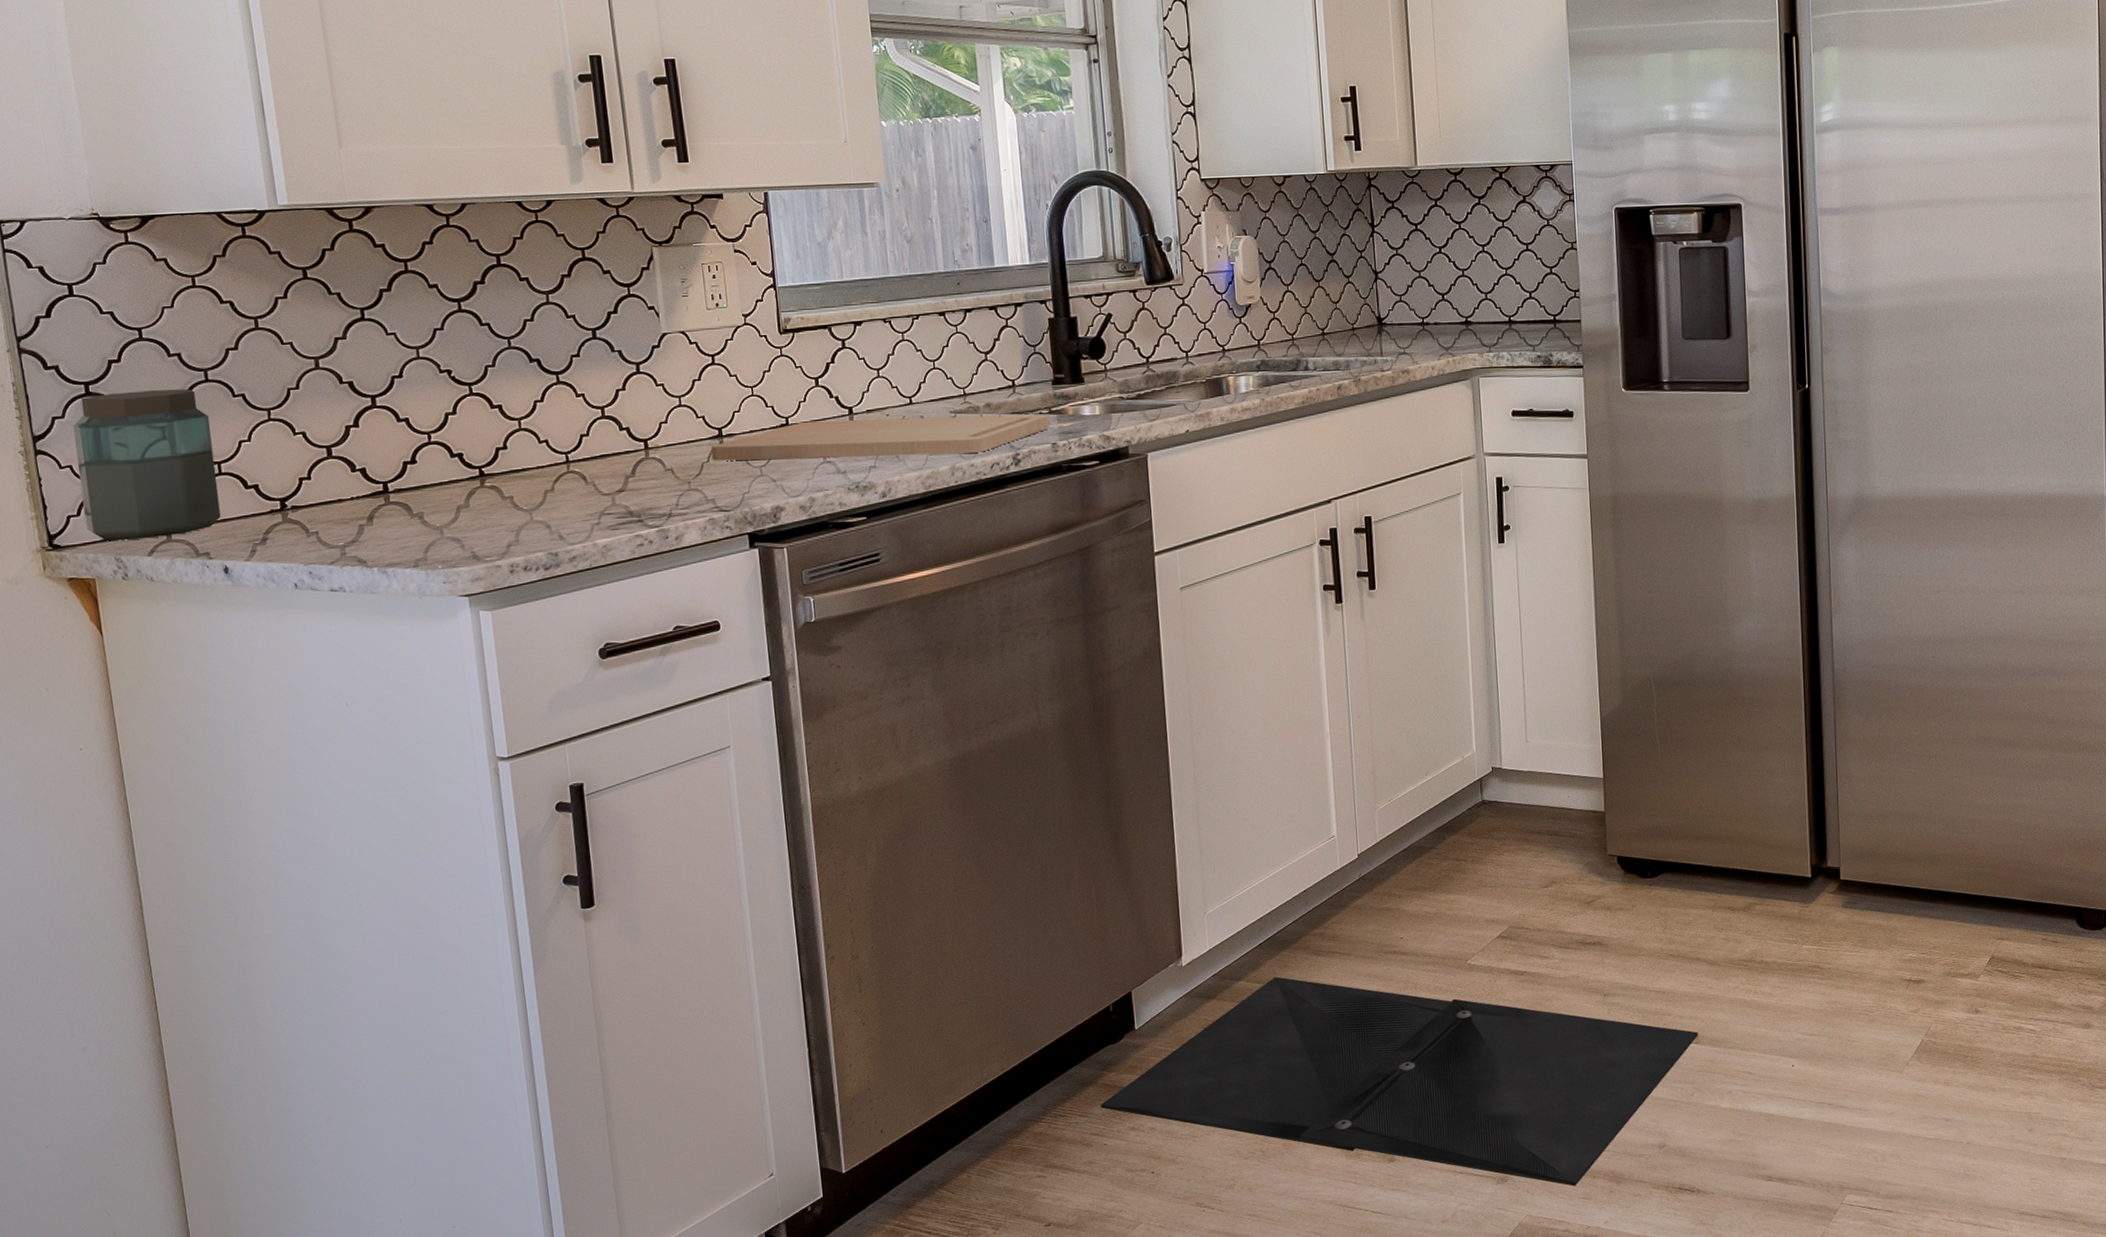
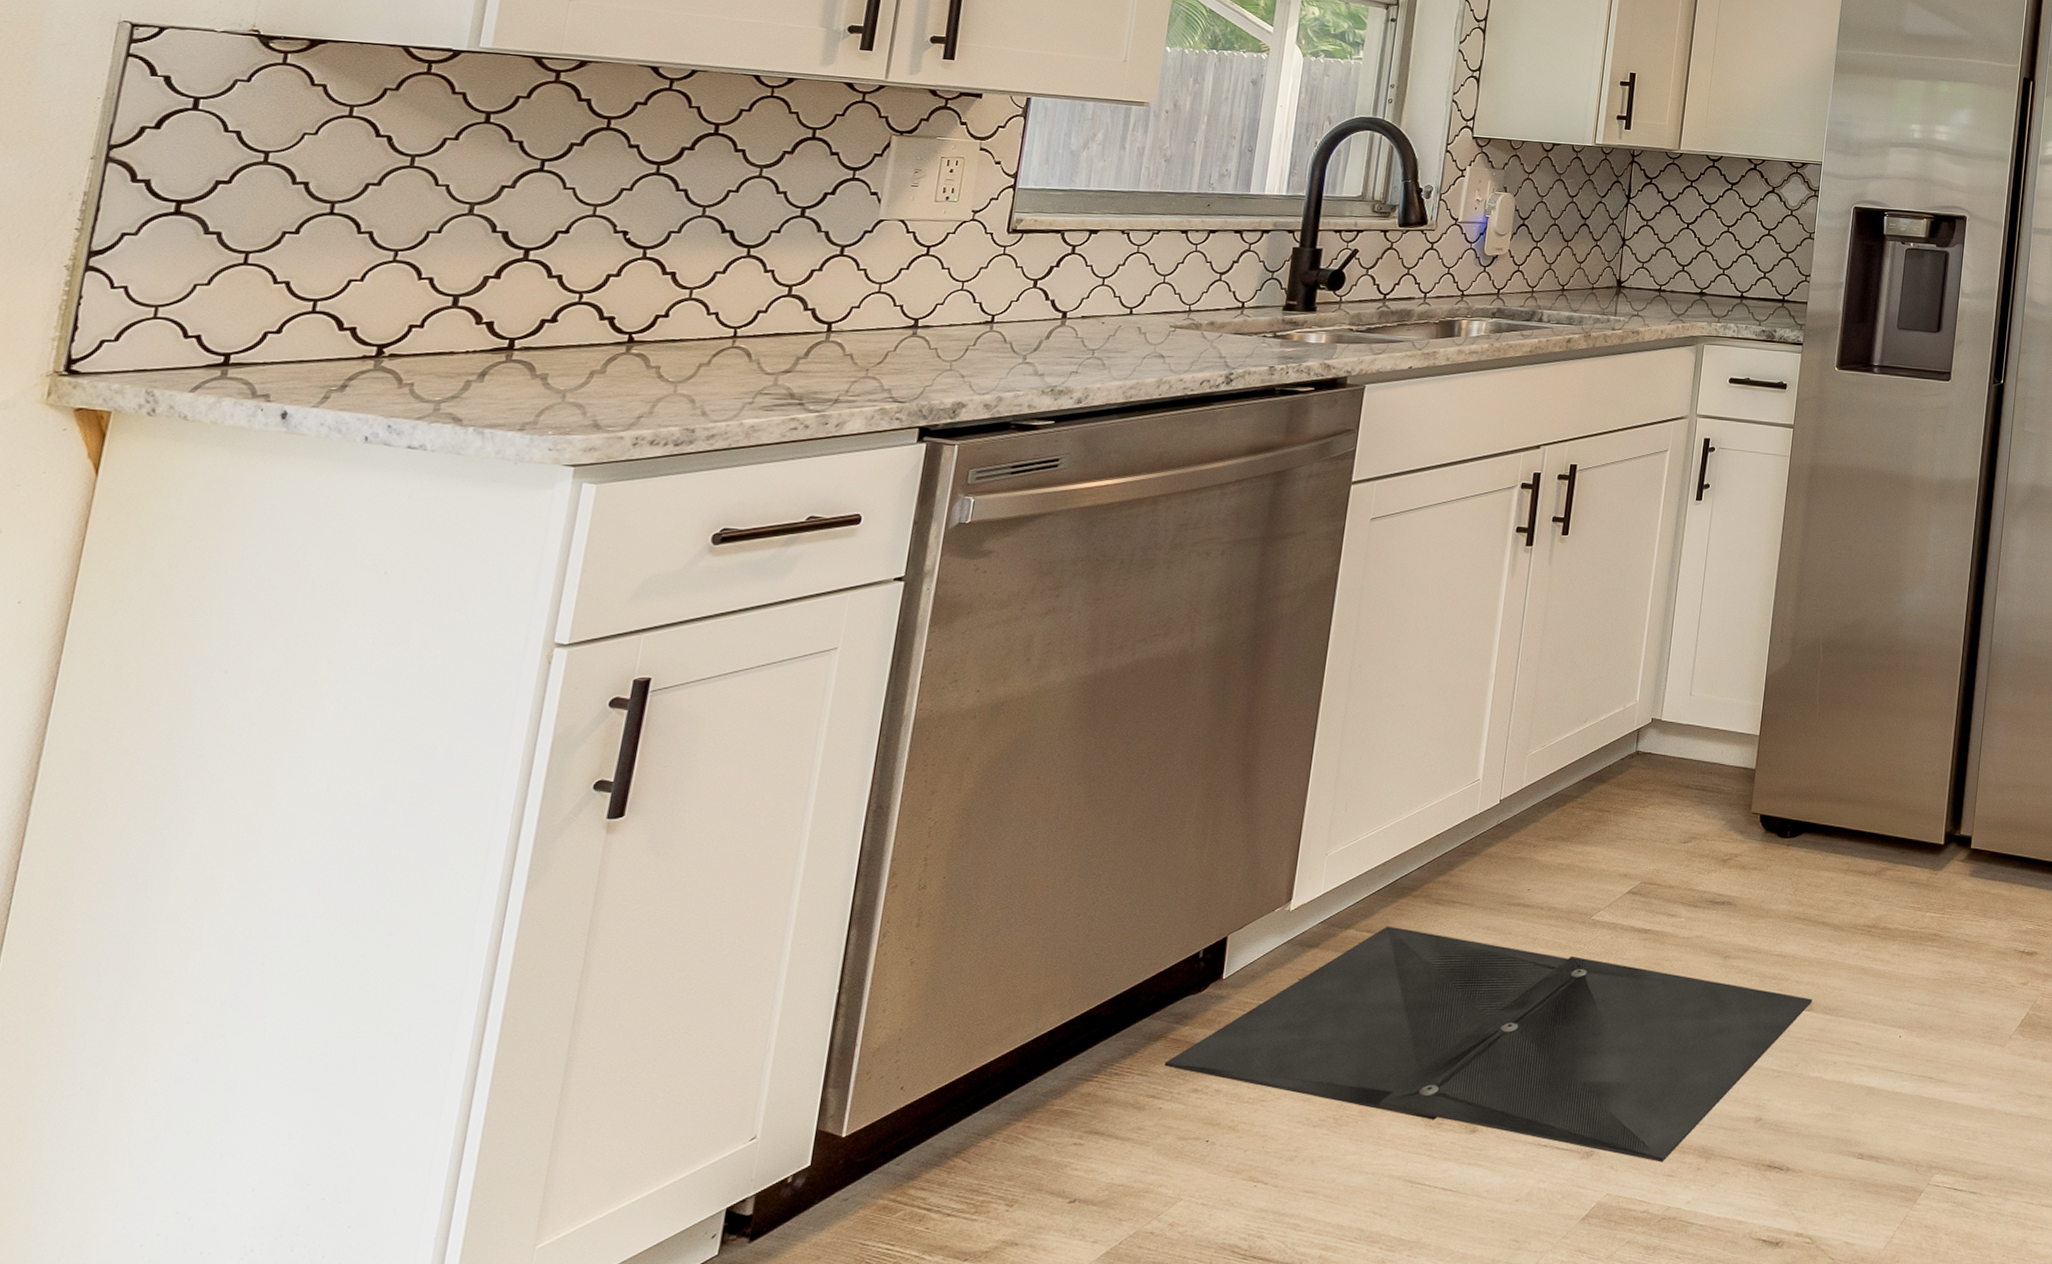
peanut butter: present [72,389,221,540] -> none [120,215,321,373]
cutting board: present [711,414,1050,461] -> none [900,321,1272,369]

